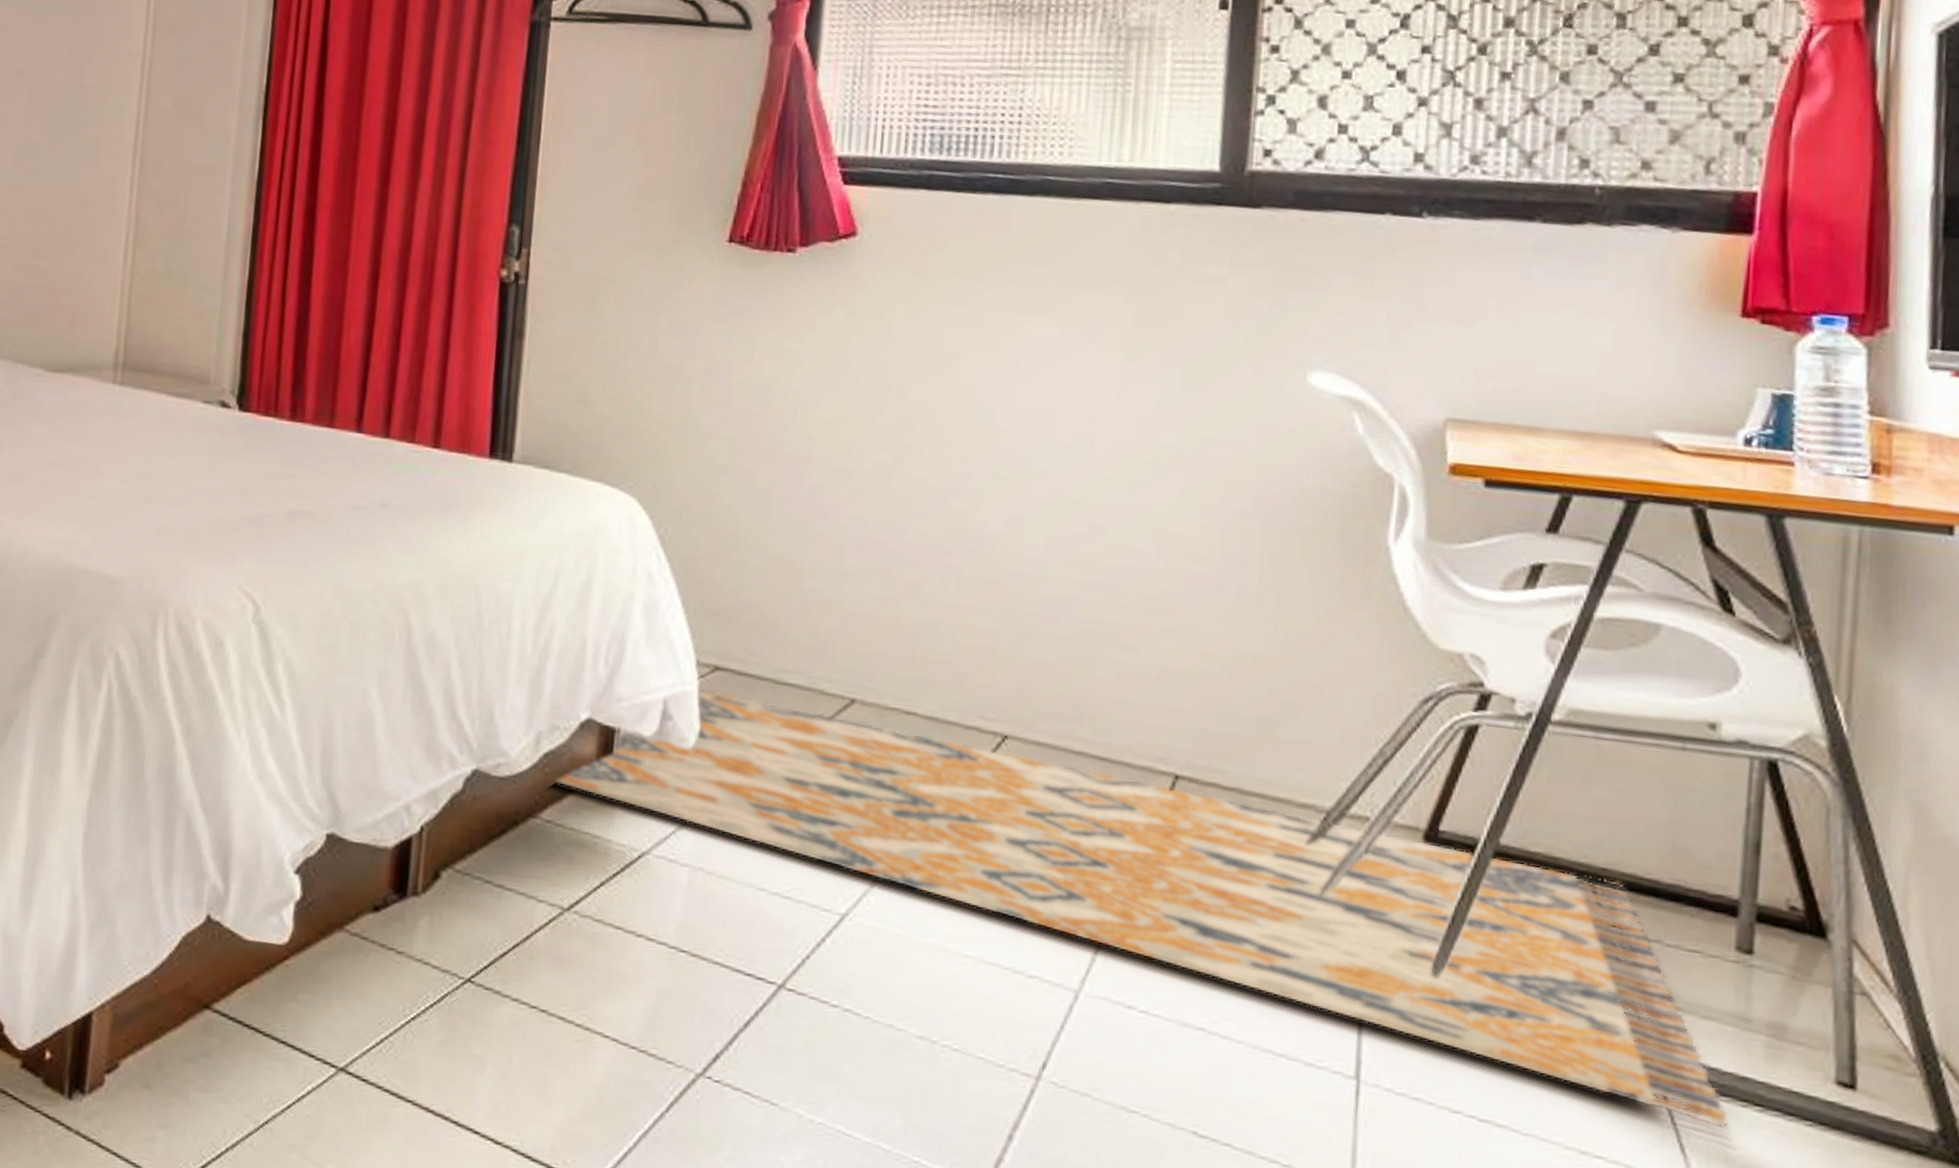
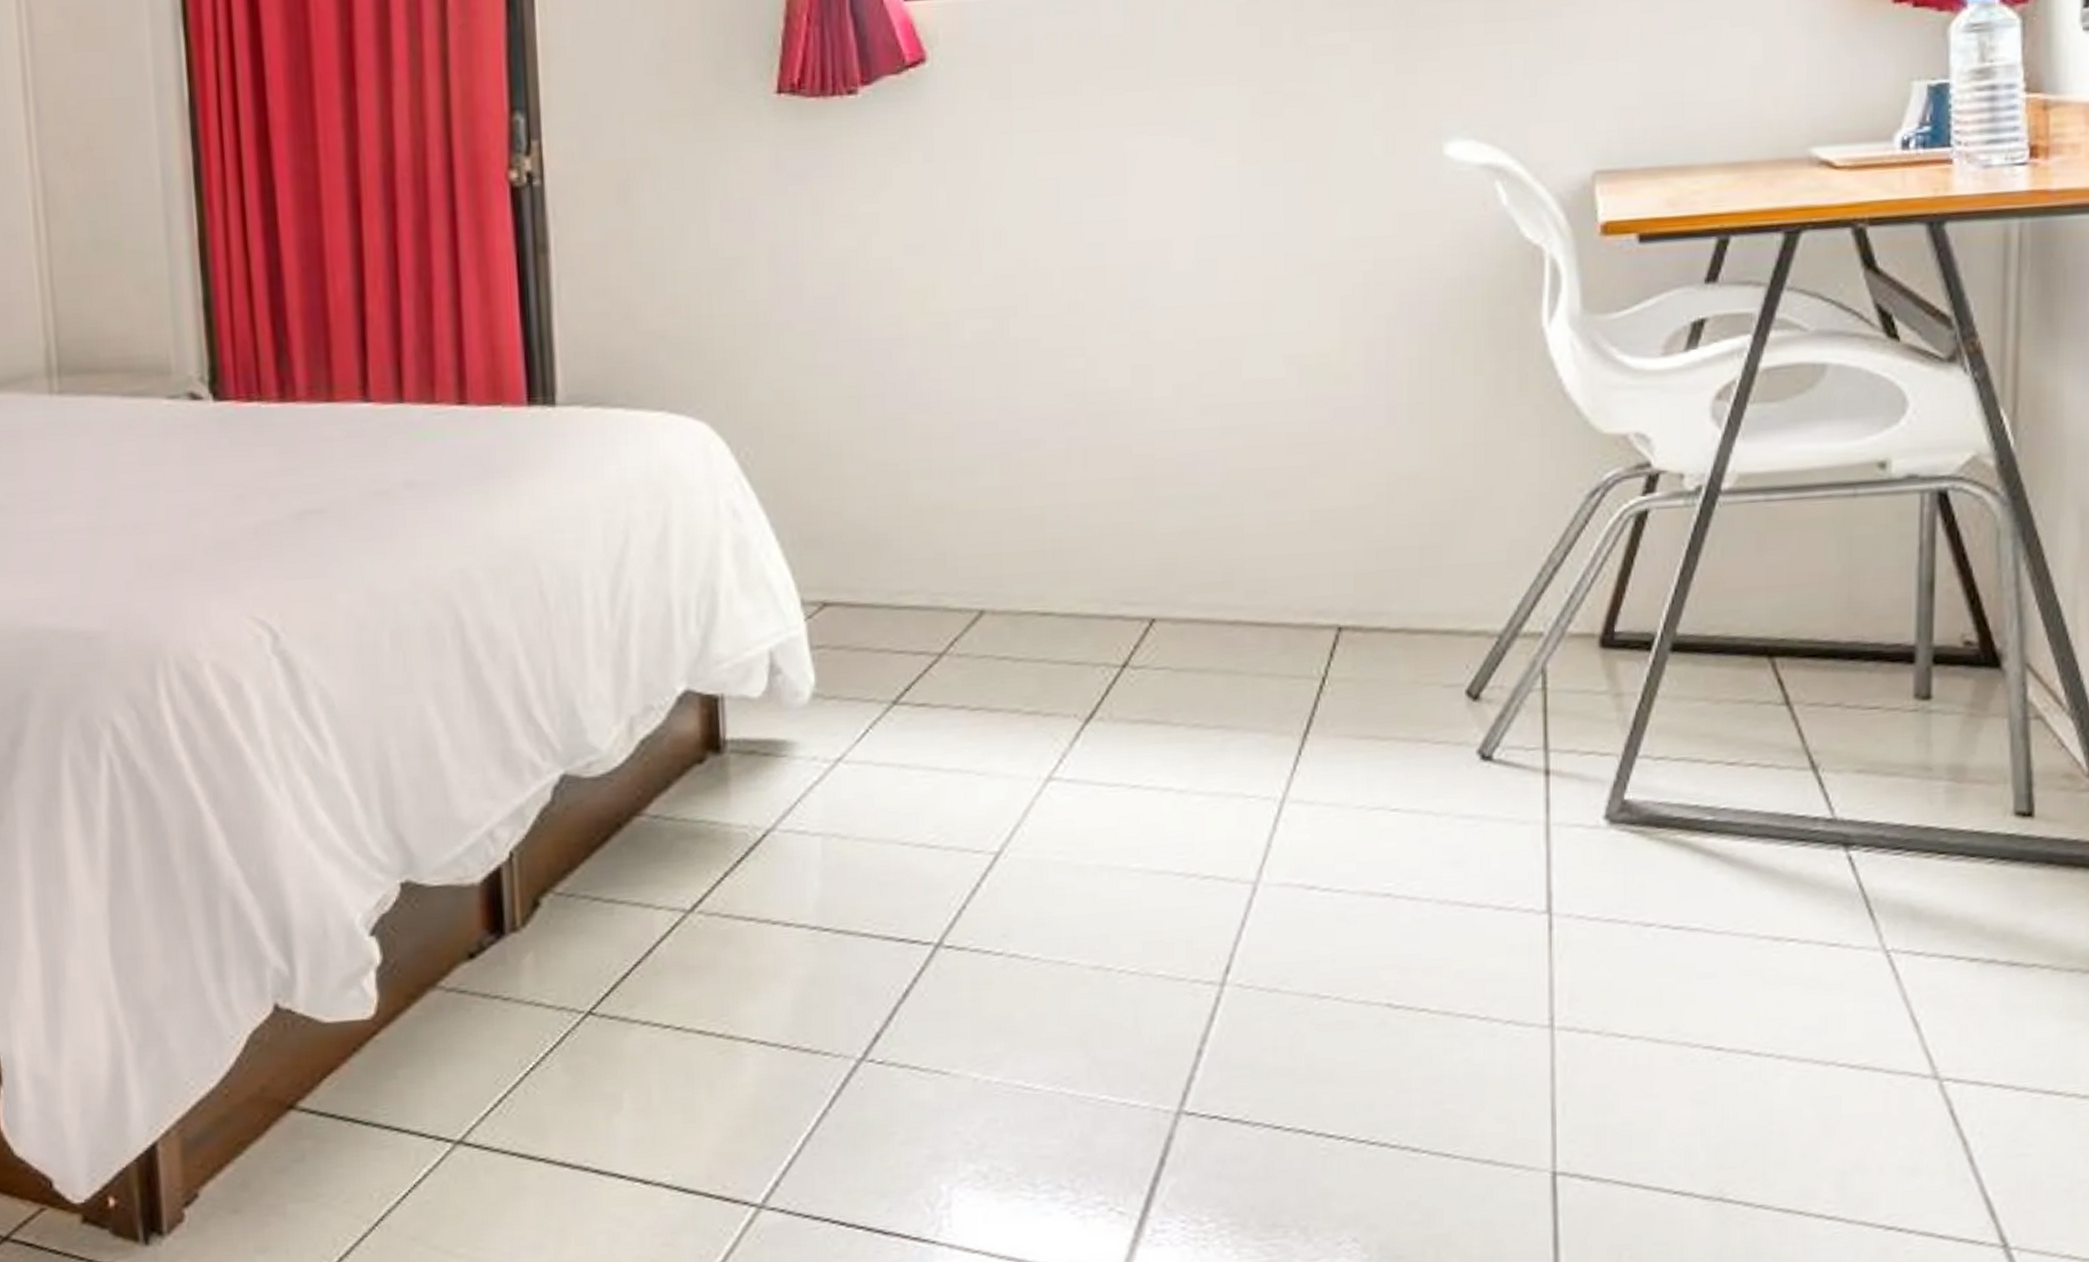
rug: present [556,689,1729,1129] -> none [658,630,1914,885]

